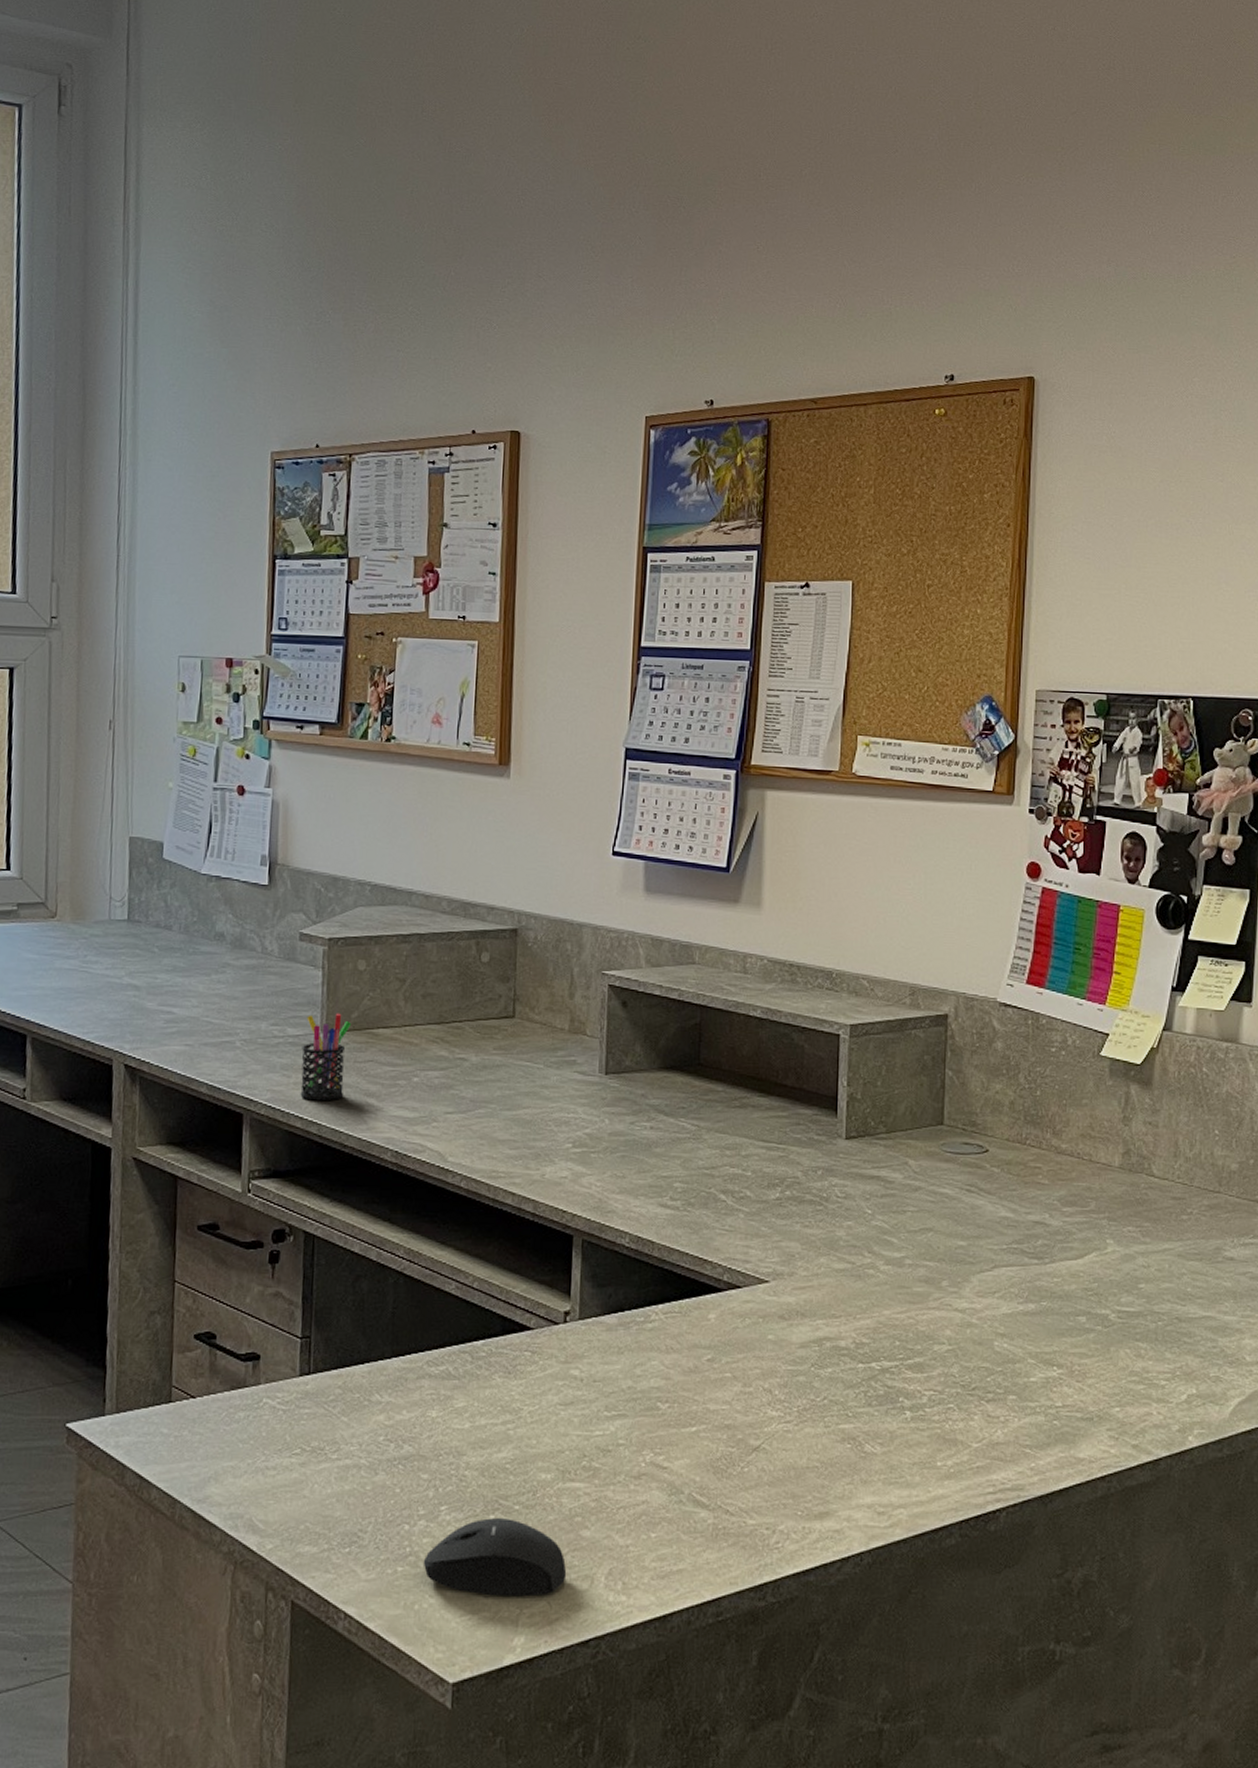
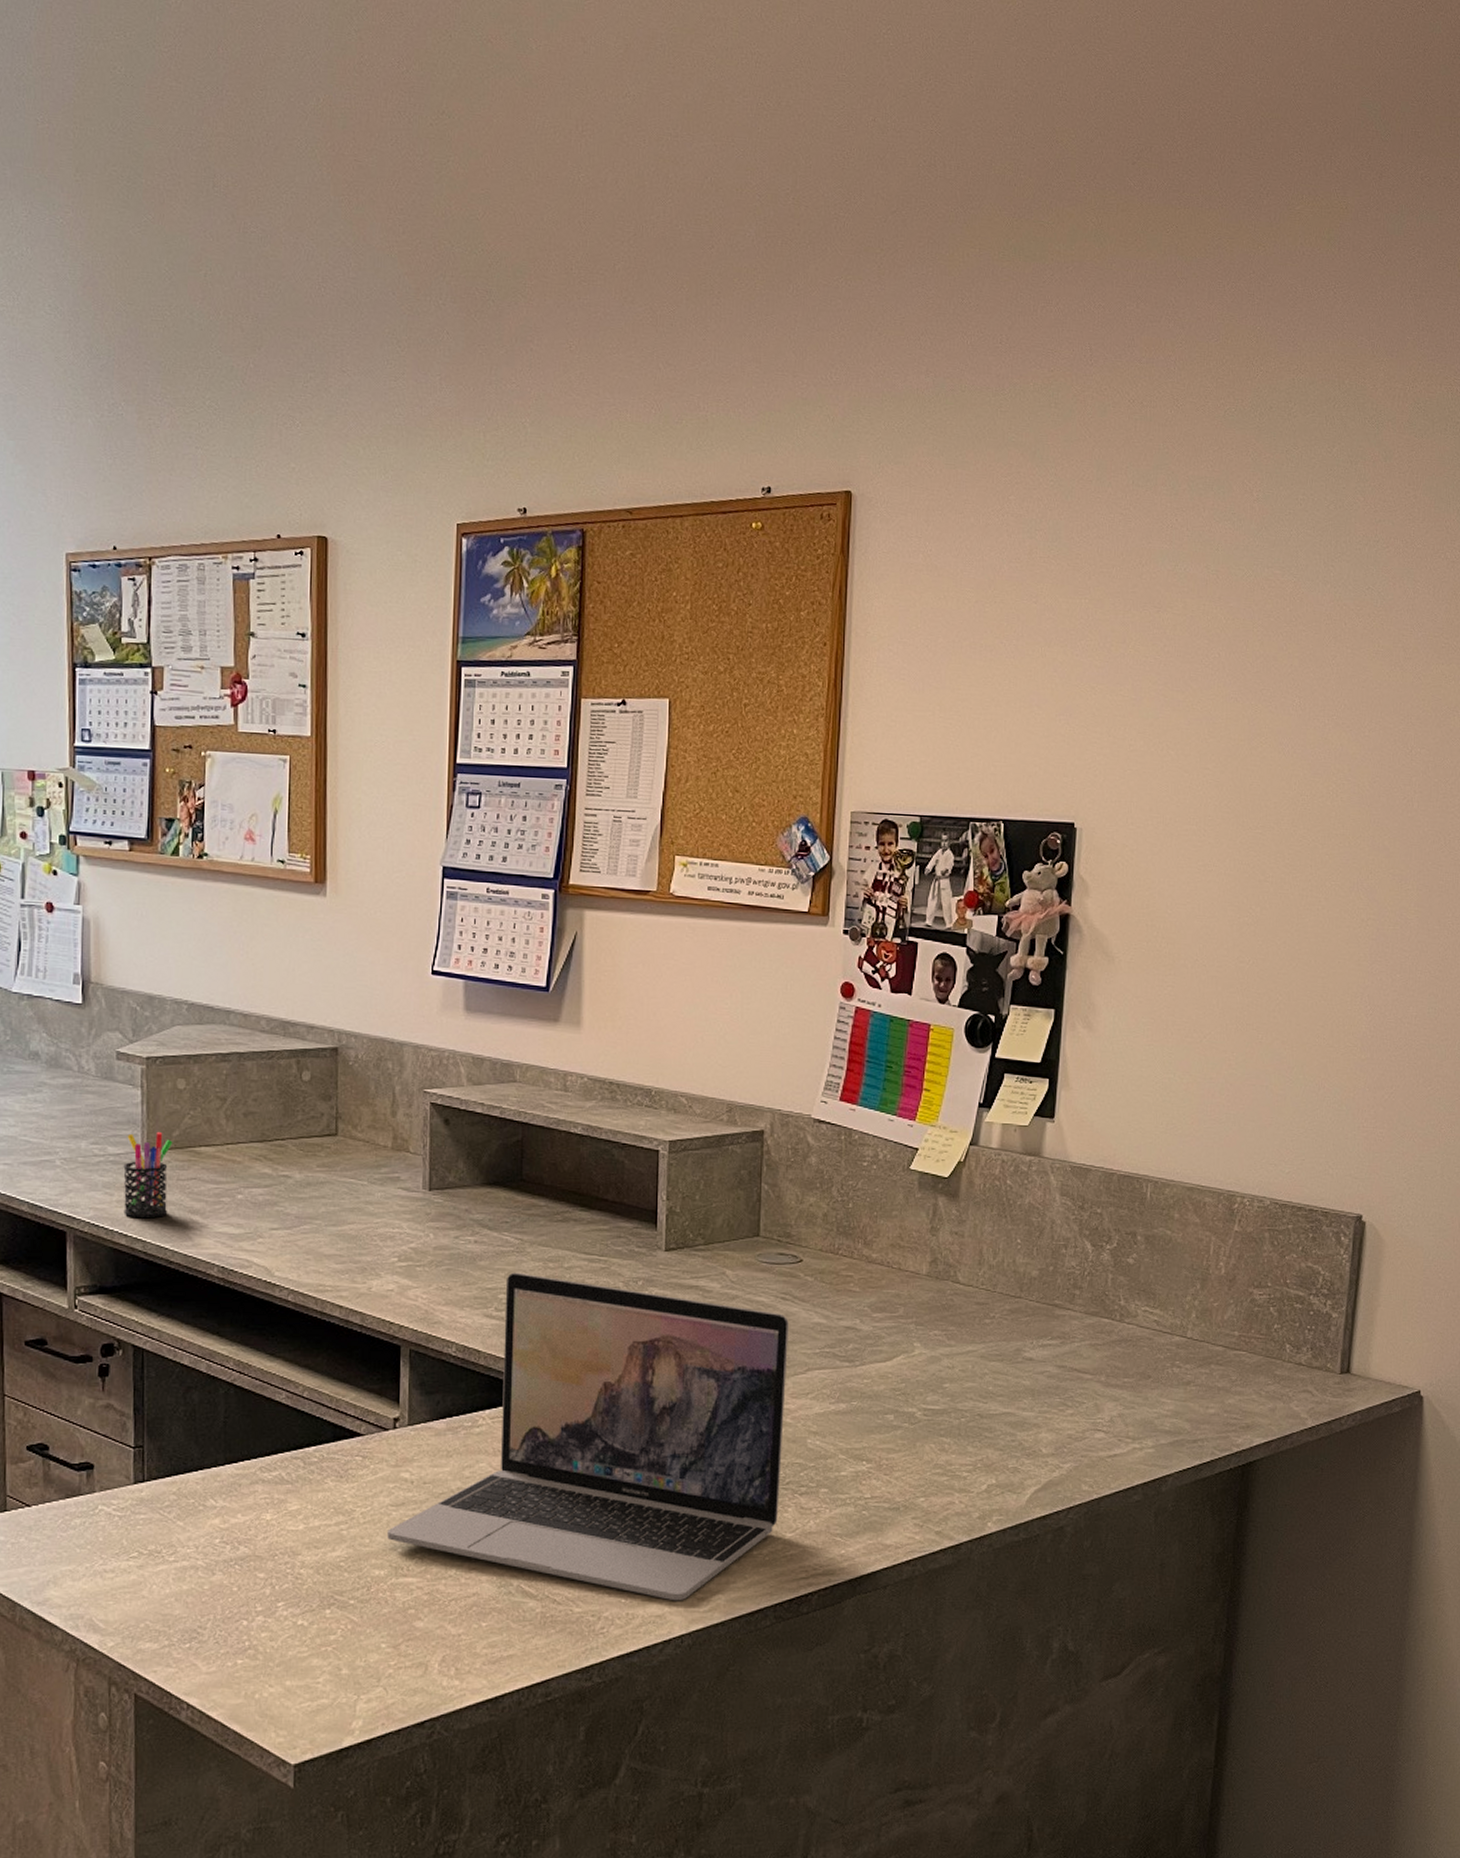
mouse: present [423,1518,567,1597] -> none [262,1612,402,1684]
laptop: none [555,1160,974,1515] -> present [387,1272,789,1601]

